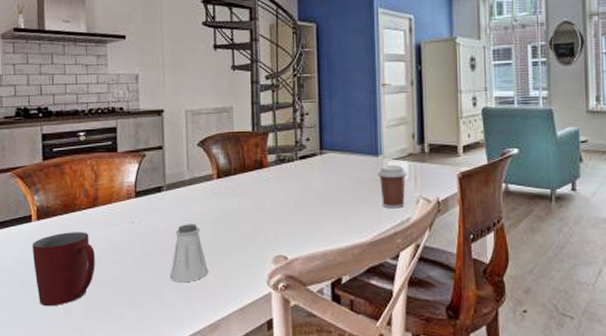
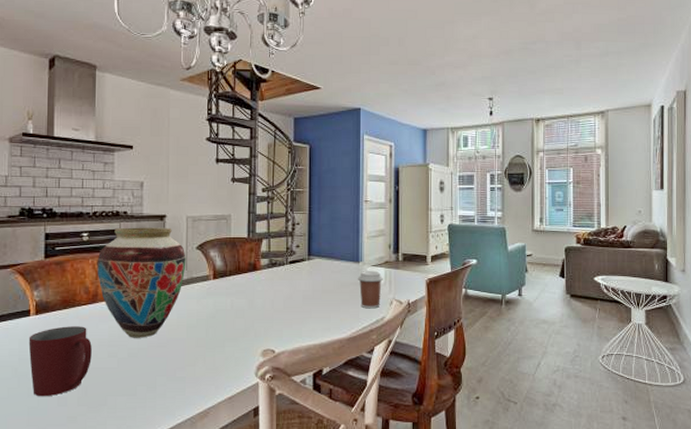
vase: none [95,123,188,244] -> present [97,227,186,338]
saltshaker: present [170,224,208,283] -> none [164,320,201,374]

